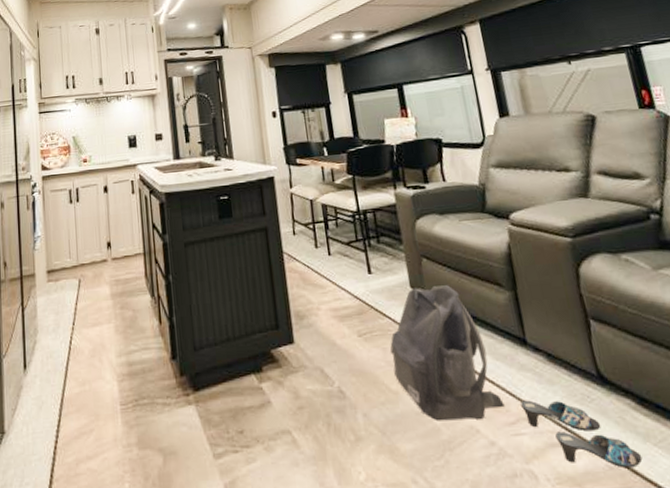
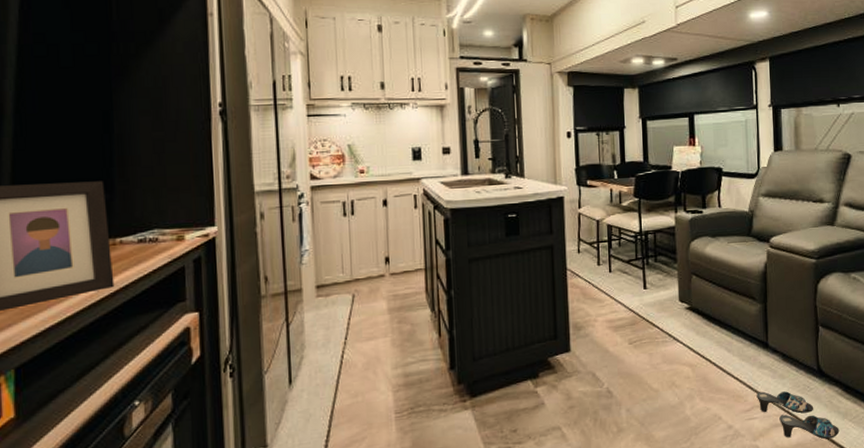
backpack: present [390,285,505,420] -> none [655,299,744,411]

